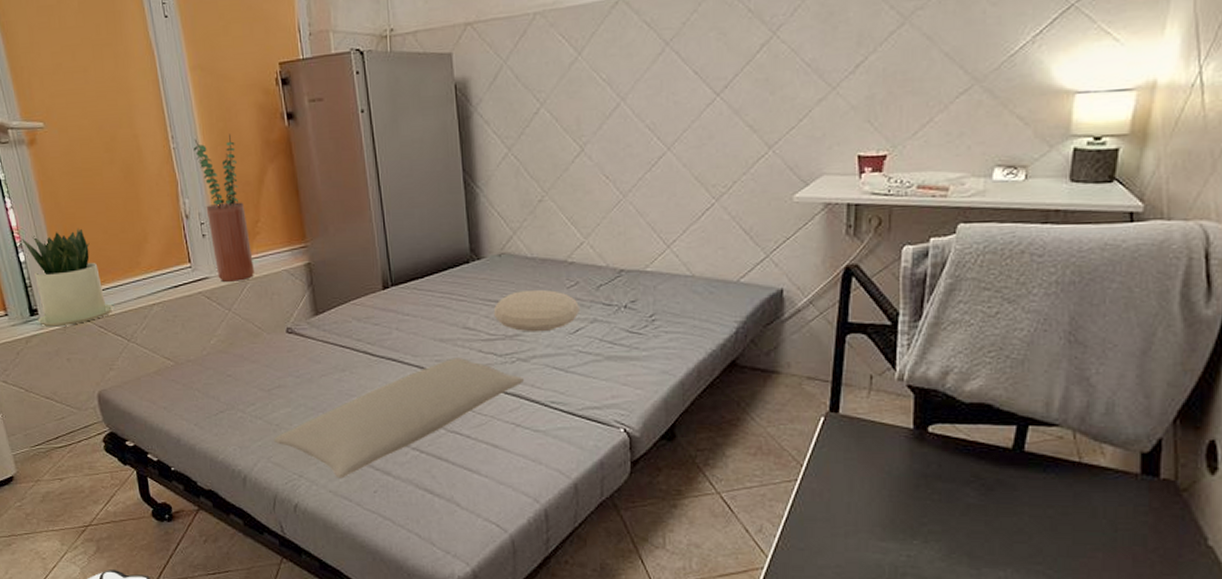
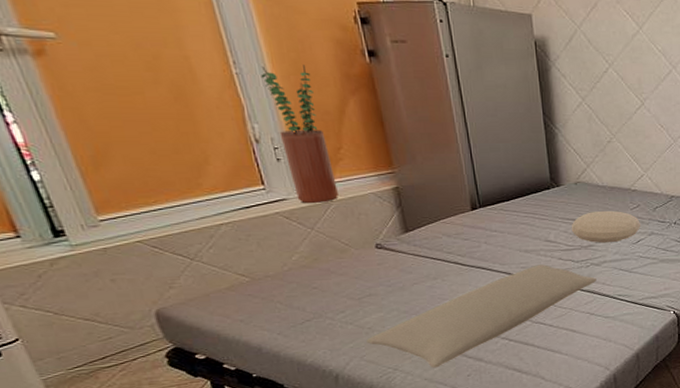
planter: present [21,228,113,326] -> none [33,148,169,247]

